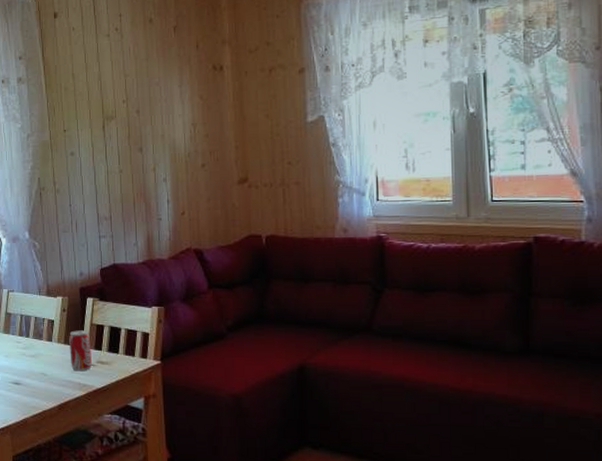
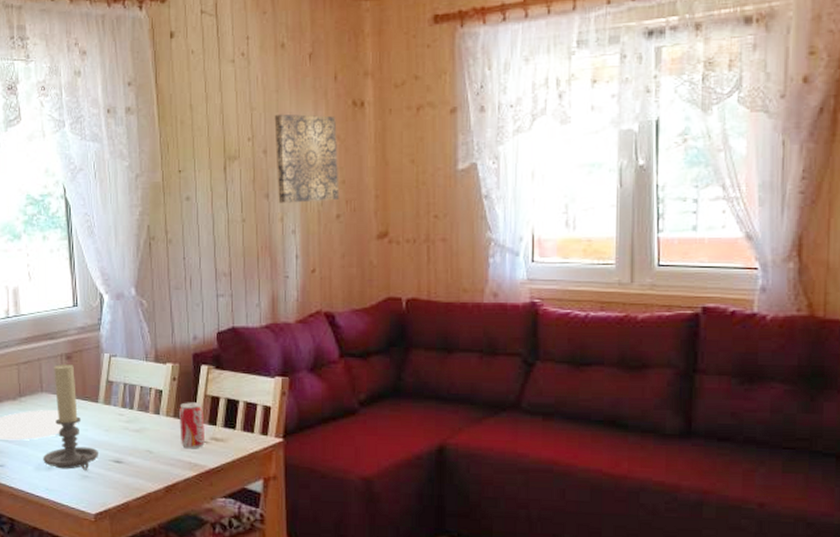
wall art: none [145,78,204,155] -> present [274,114,340,203]

